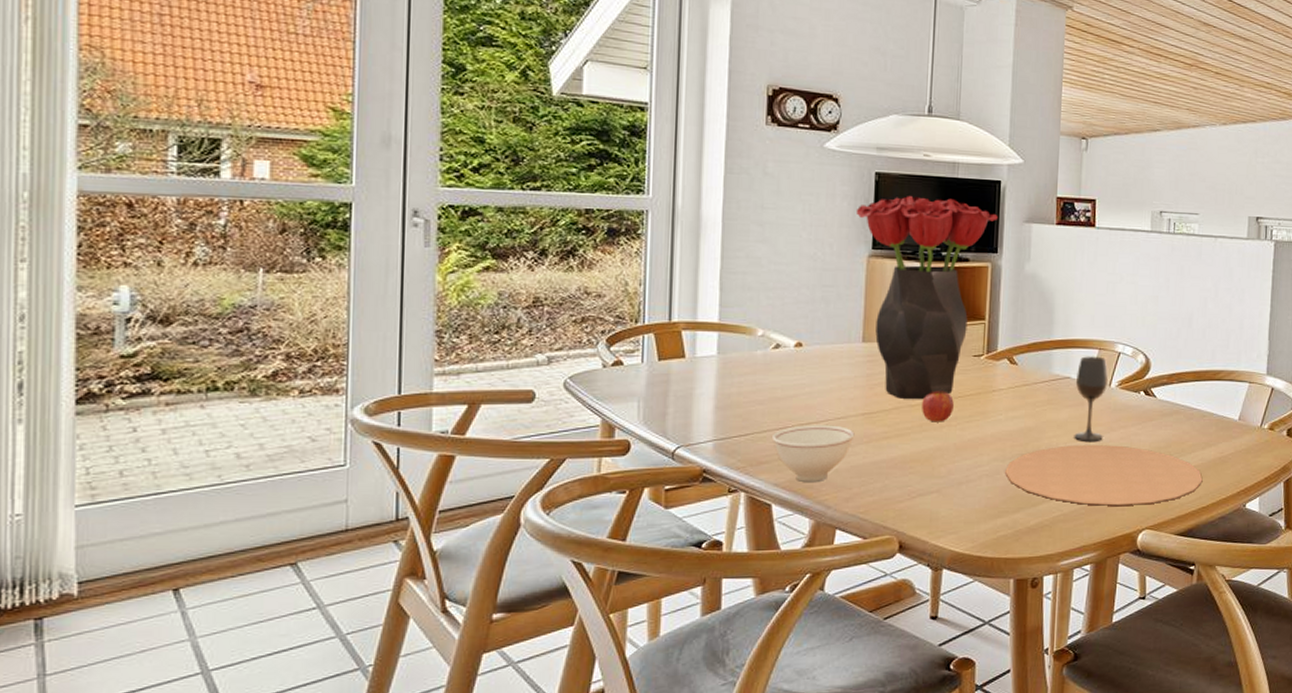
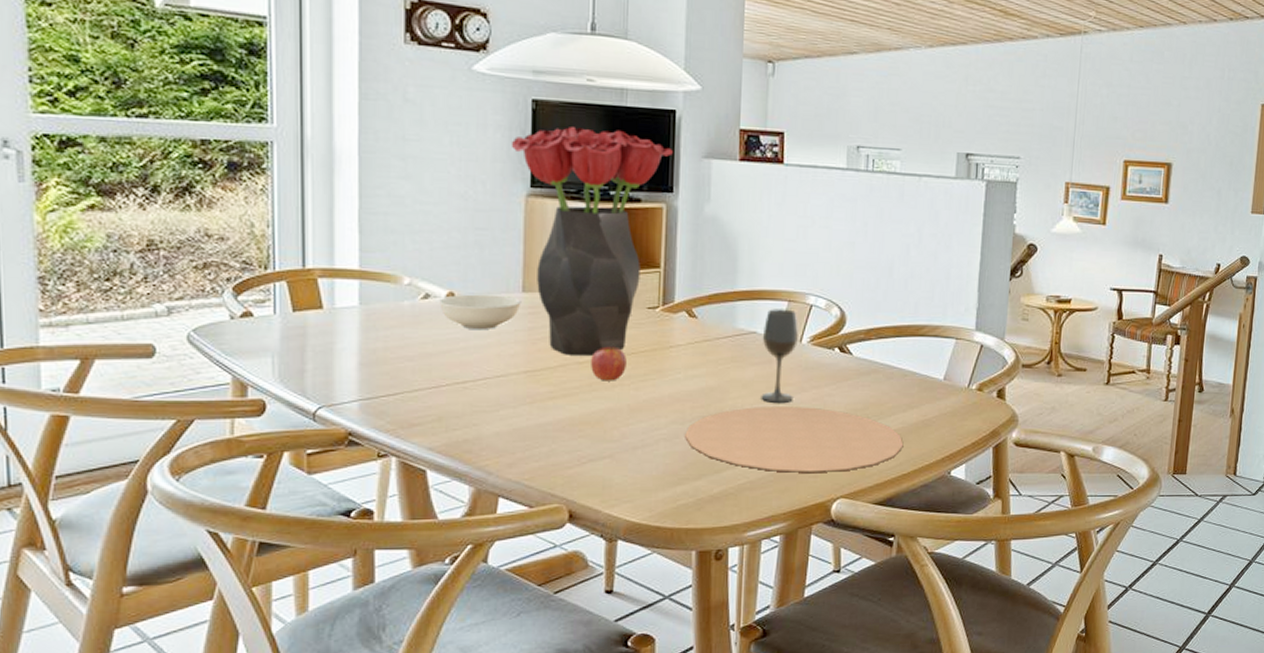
bowl: present [772,425,855,482] -> none [425,383,517,446]
bowl: none [788,344,861,376] -> present [439,294,522,329]

